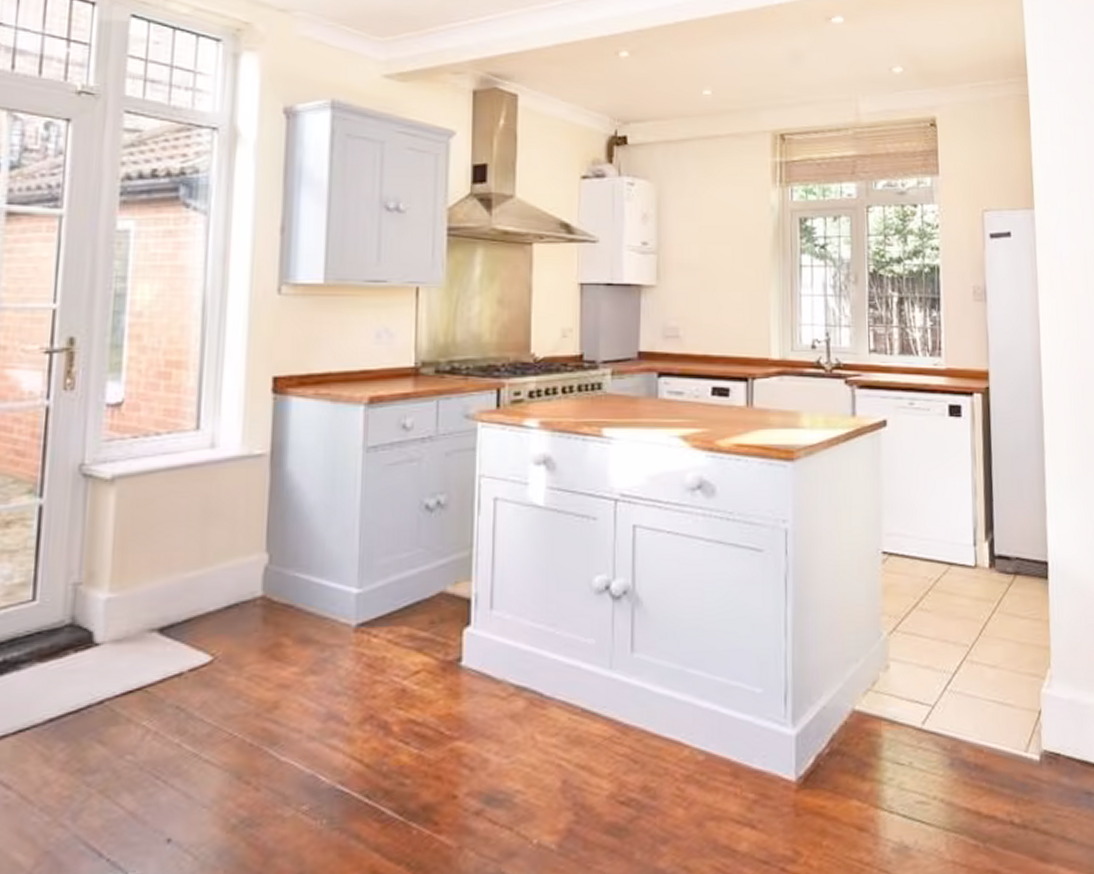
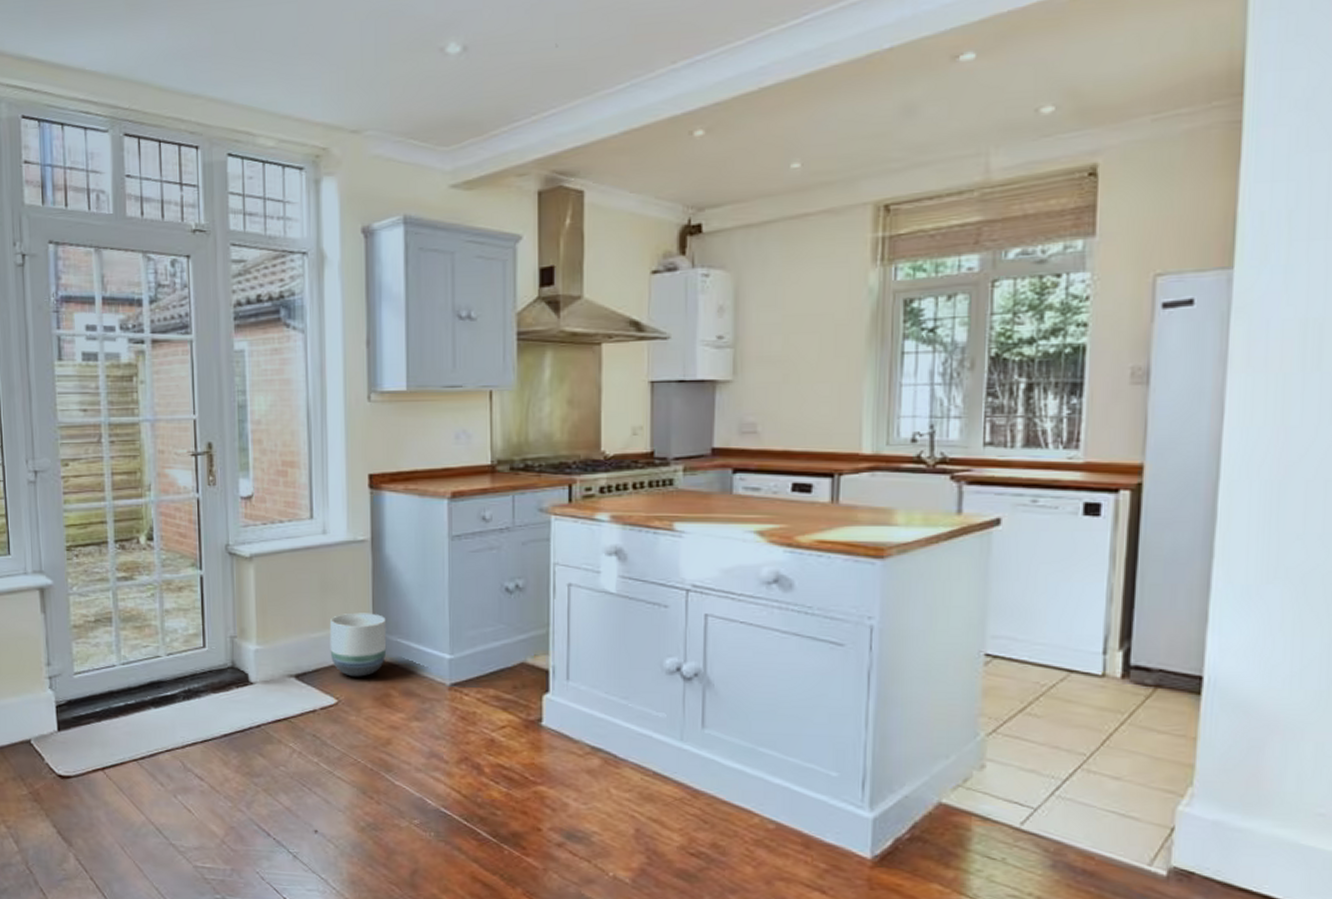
planter: none [208,542,283,625] -> present [329,612,387,677]

